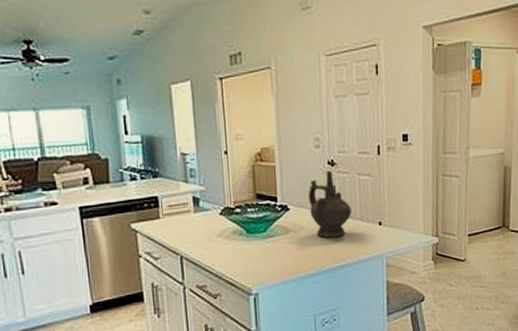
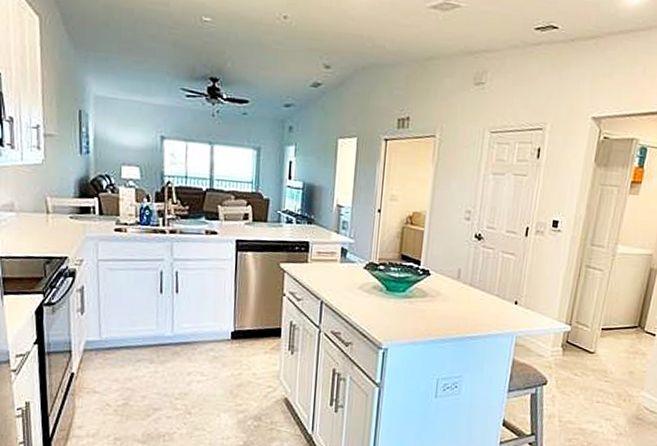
ceremonial vessel: present [308,171,352,238] -> none [449,244,491,309]

